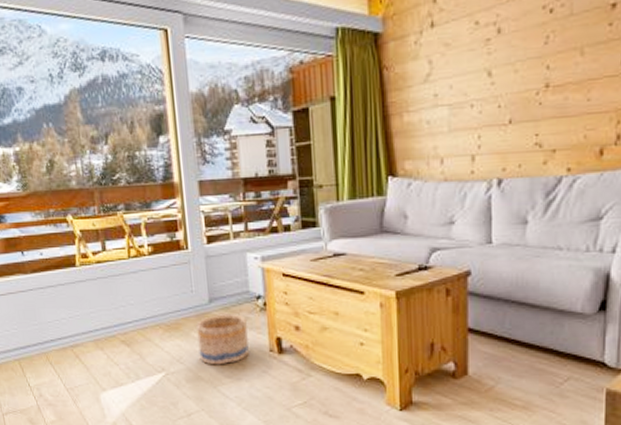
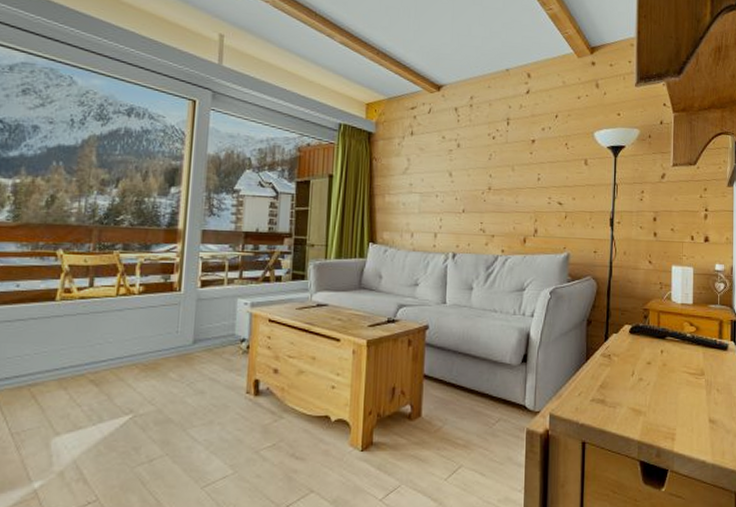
basket: present [196,314,250,365] -> none [173,355,229,407]

